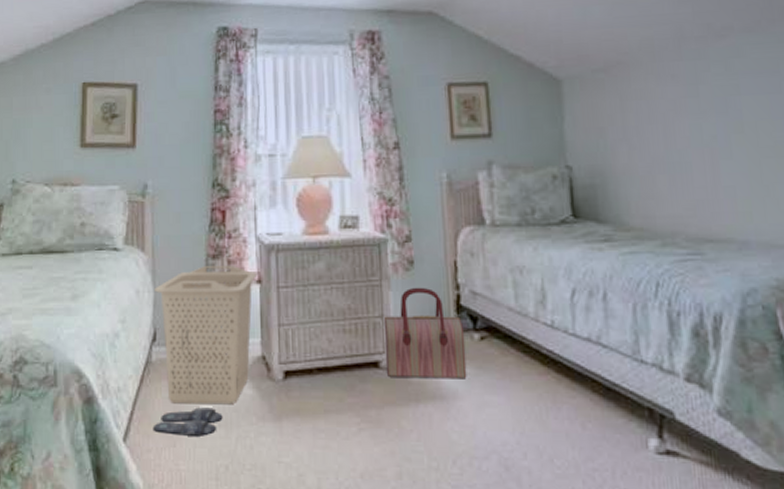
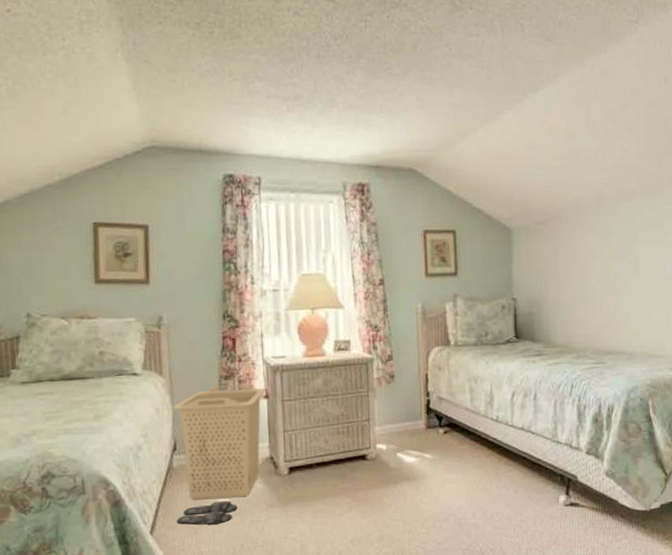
handbag: present [383,287,467,379] -> none [370,395,434,466]

